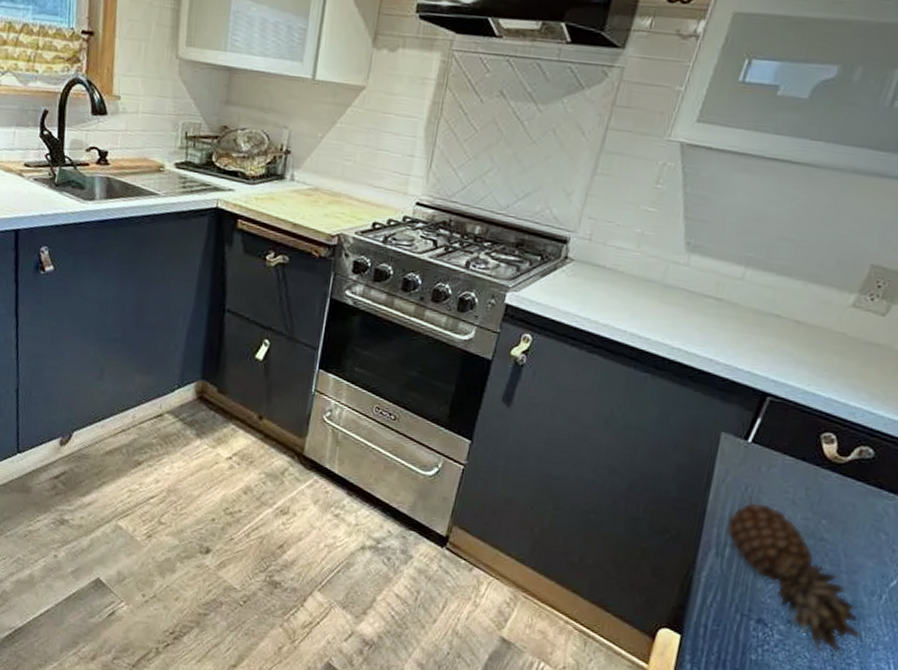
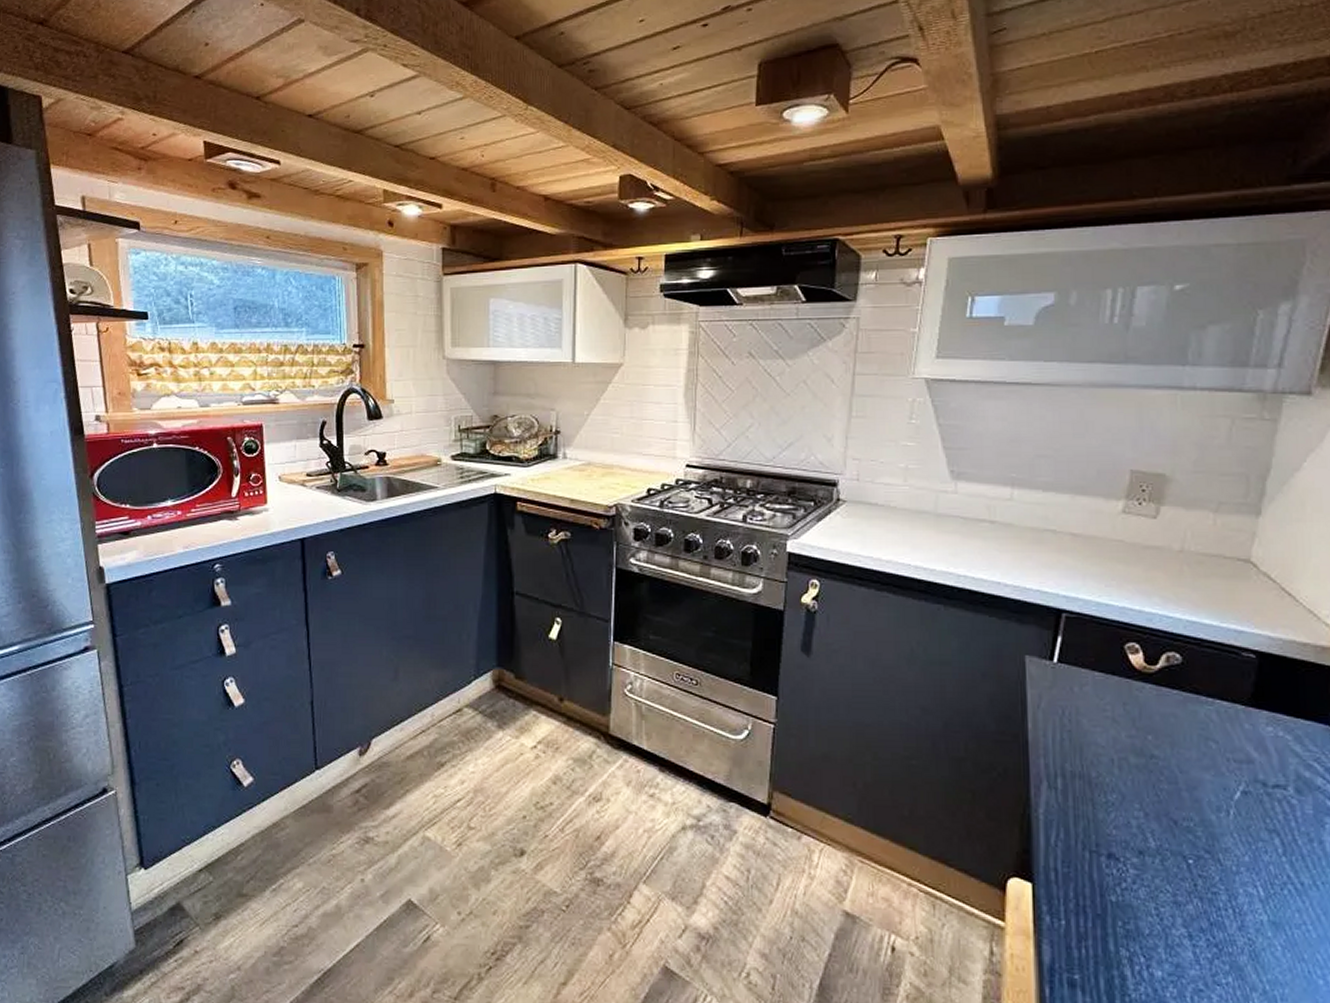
fruit: present [726,495,862,655] -> none [1052,719,1220,884]

